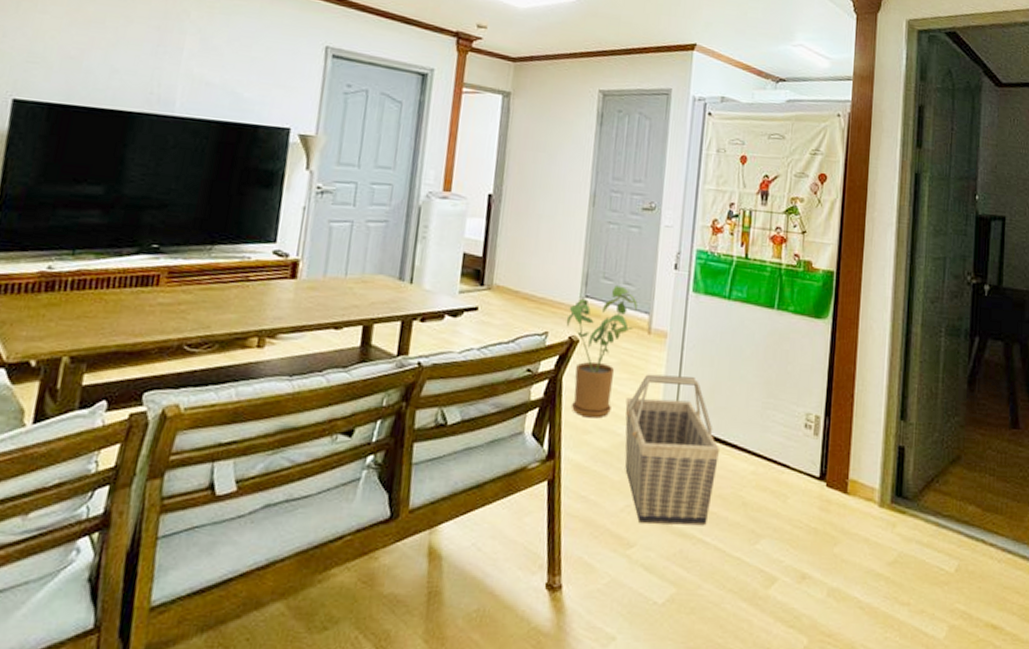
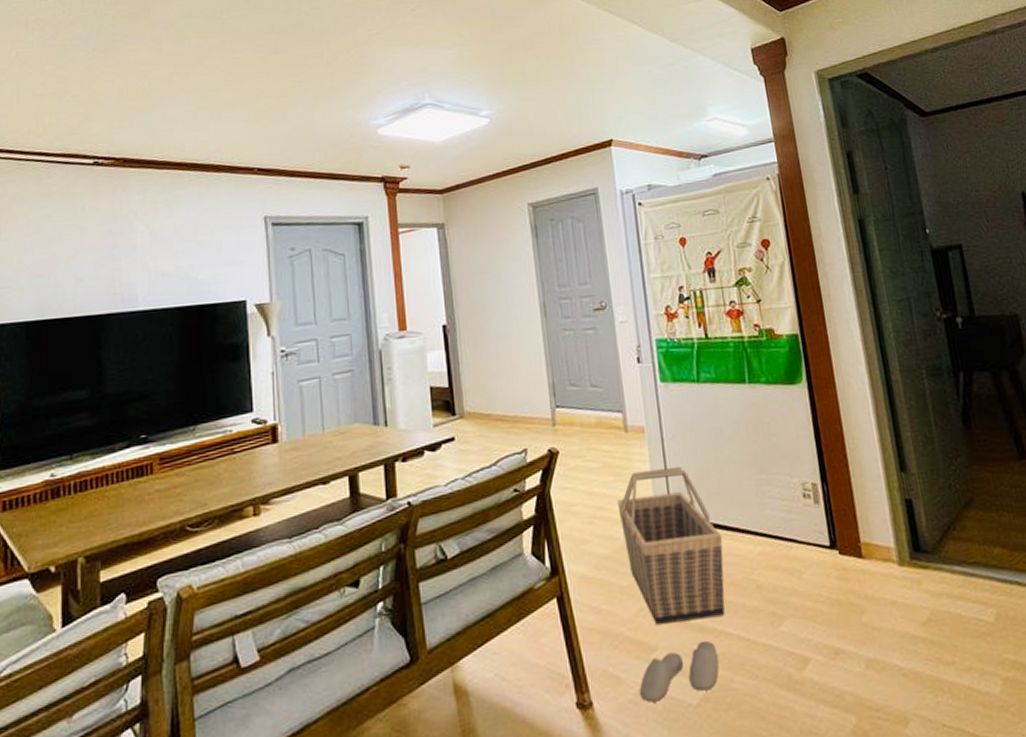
house plant: present [566,285,638,418] -> none [542,389,609,527]
slippers: none [609,545,692,595] -> present [639,640,719,702]

